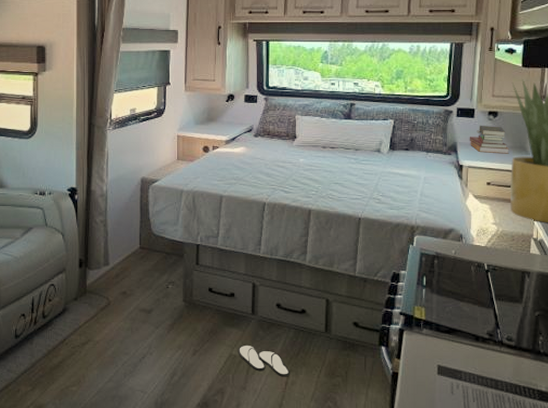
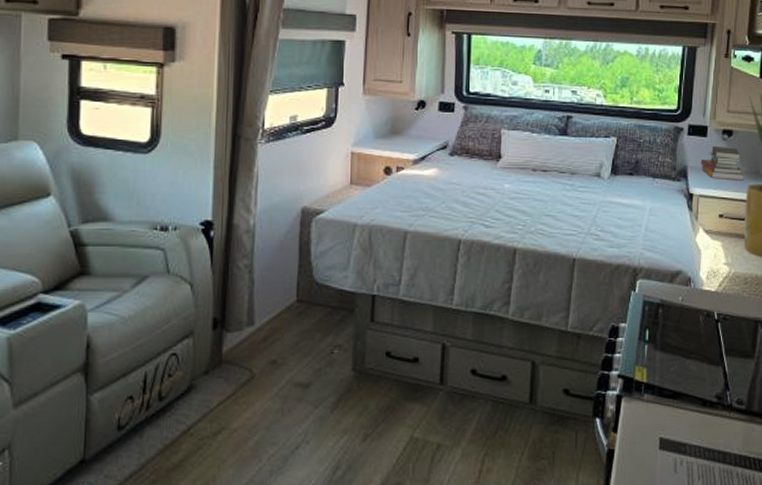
slippers: present [238,345,290,377] -> none [421,424,485,463]

